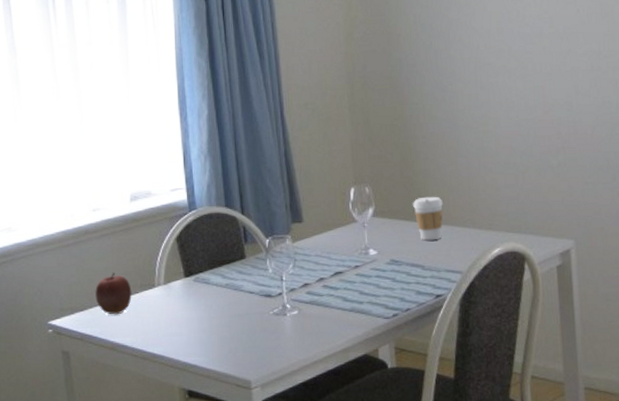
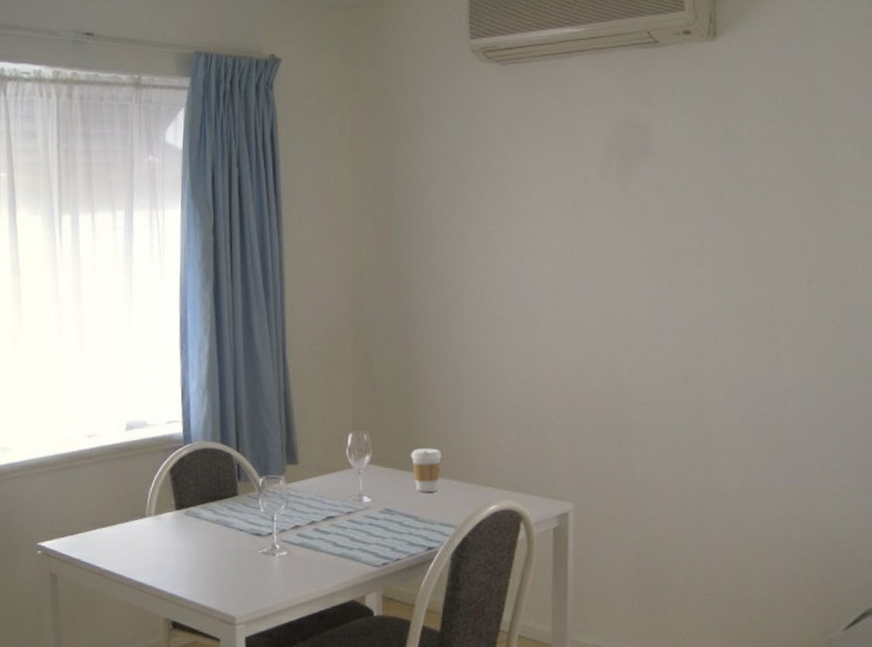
apple: present [94,272,132,315] -> none [85,499,122,542]

